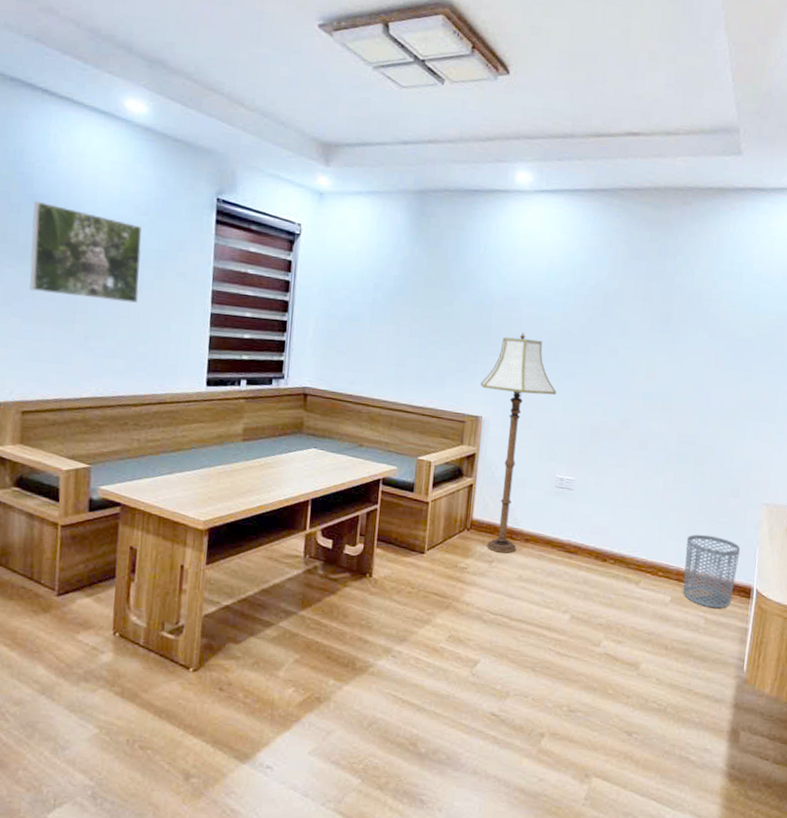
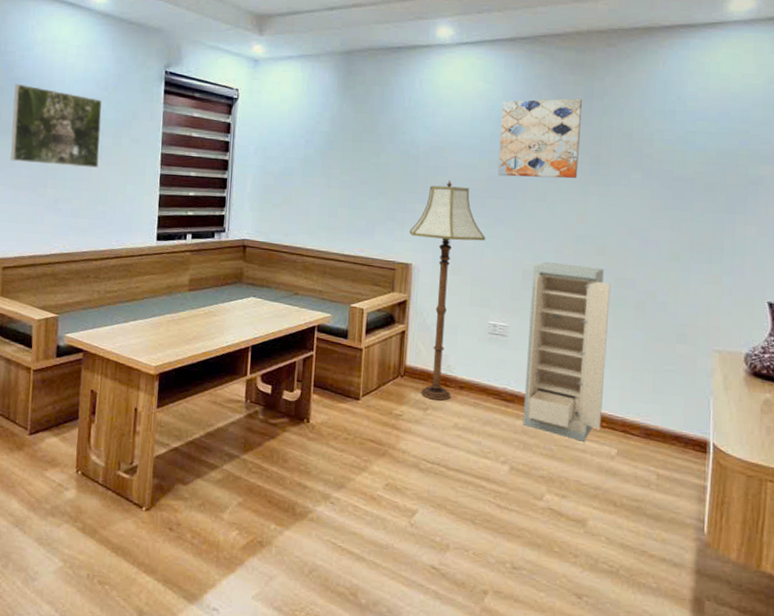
wall art: none [571,253,657,335] -> present [498,98,583,179]
storage cabinet: none [584,417,674,590] -> present [522,262,611,442]
waste bin: present [683,534,741,609] -> none [630,383,692,464]

